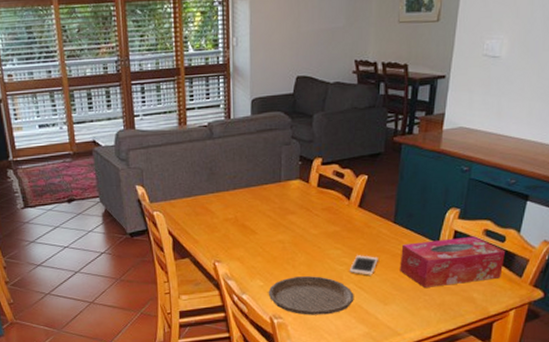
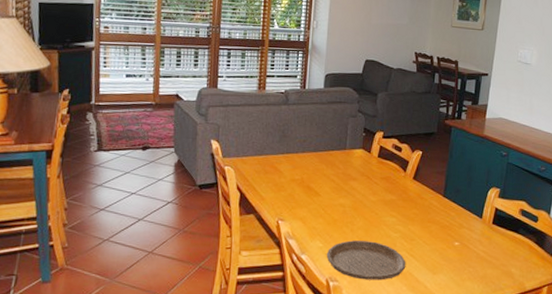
cell phone: present [349,255,378,275] -> none [402,224,429,244]
tissue box: present [400,236,505,288] -> none [447,214,538,260]

